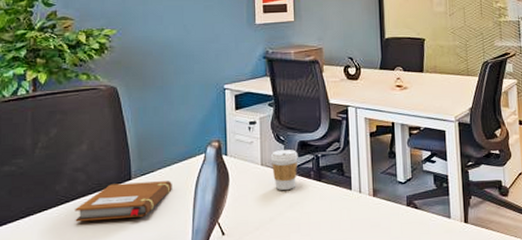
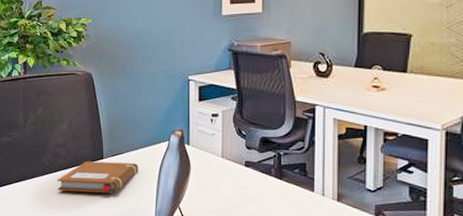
coffee cup: present [270,150,298,190] -> none [231,144,259,184]

